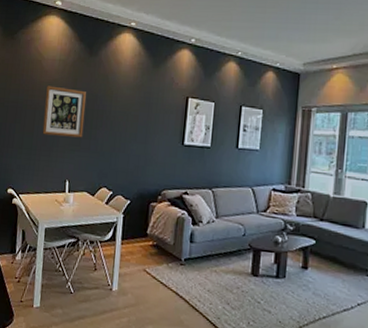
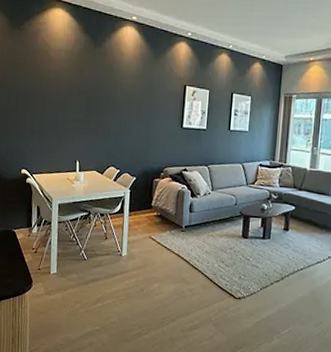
wall art: present [42,85,86,138] -> none [52,74,93,122]

